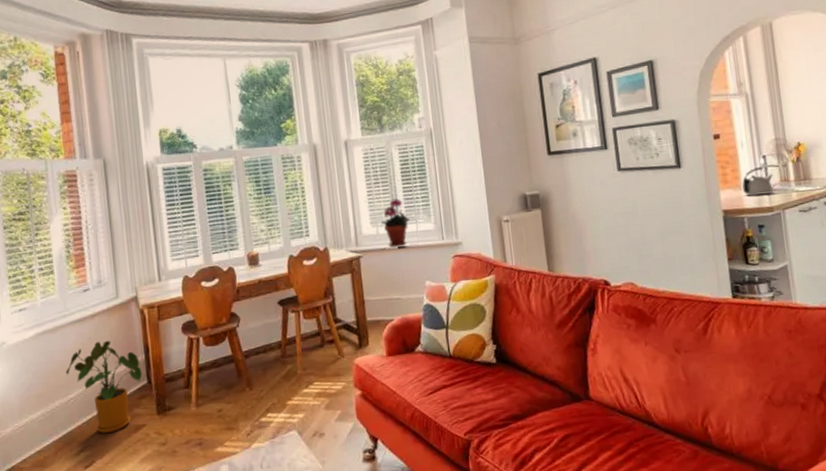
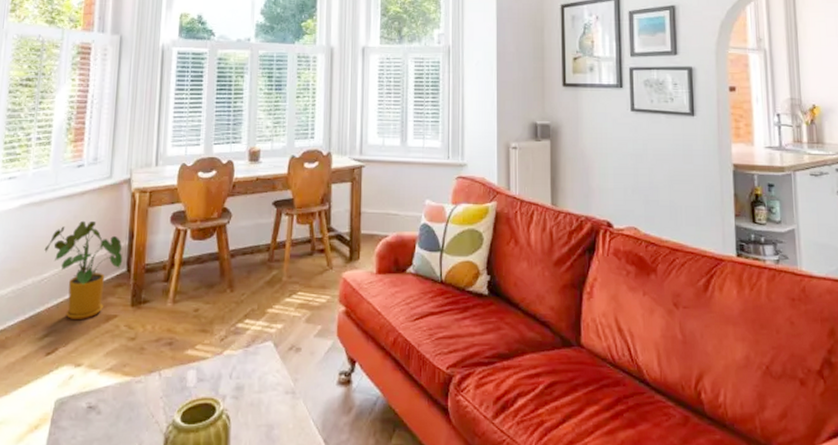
potted plant: present [381,199,410,248] -> none [389,111,417,162]
kettle: present [742,166,775,196] -> none [755,124,787,153]

